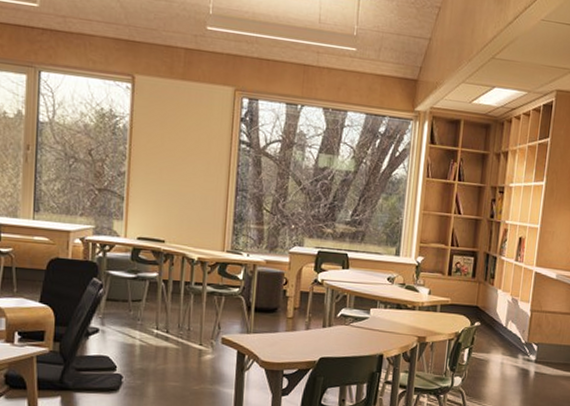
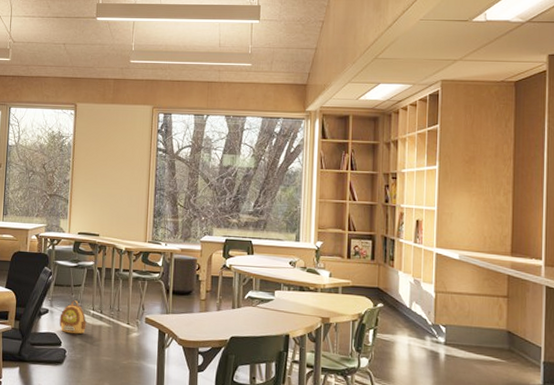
backpack: none [113,318,149,357] -> present [59,300,86,334]

